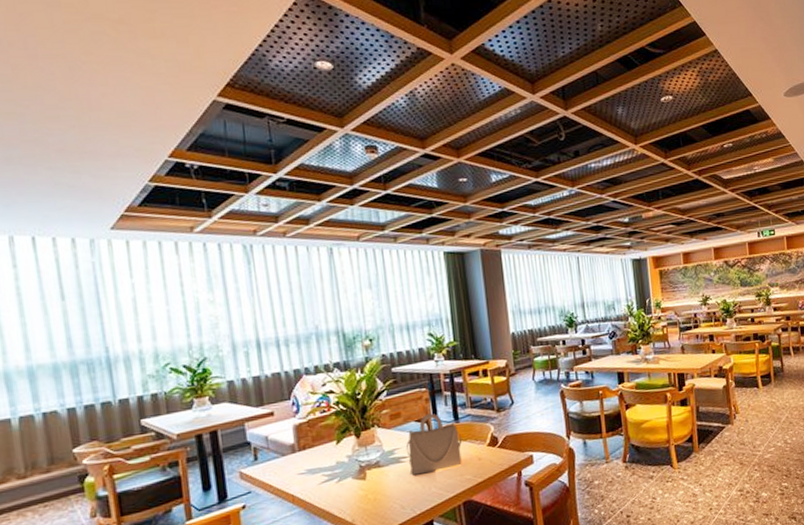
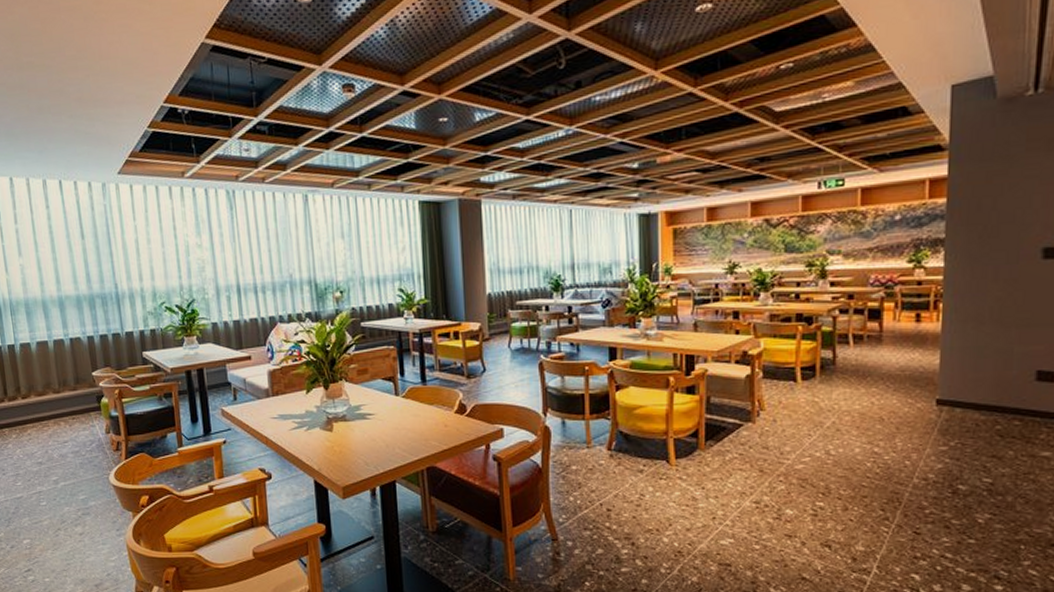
handbag: present [405,413,463,475] -> none [371,373,429,434]

